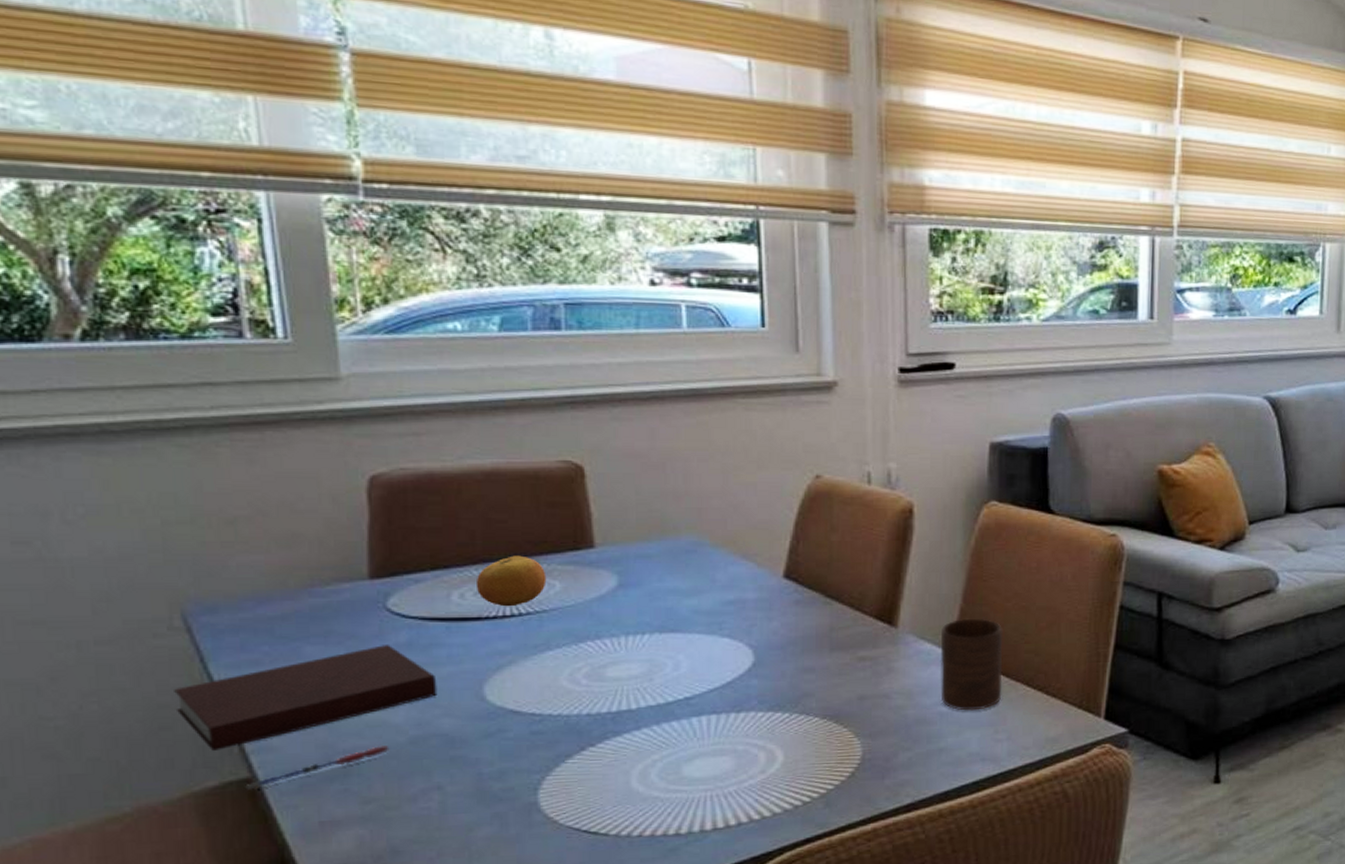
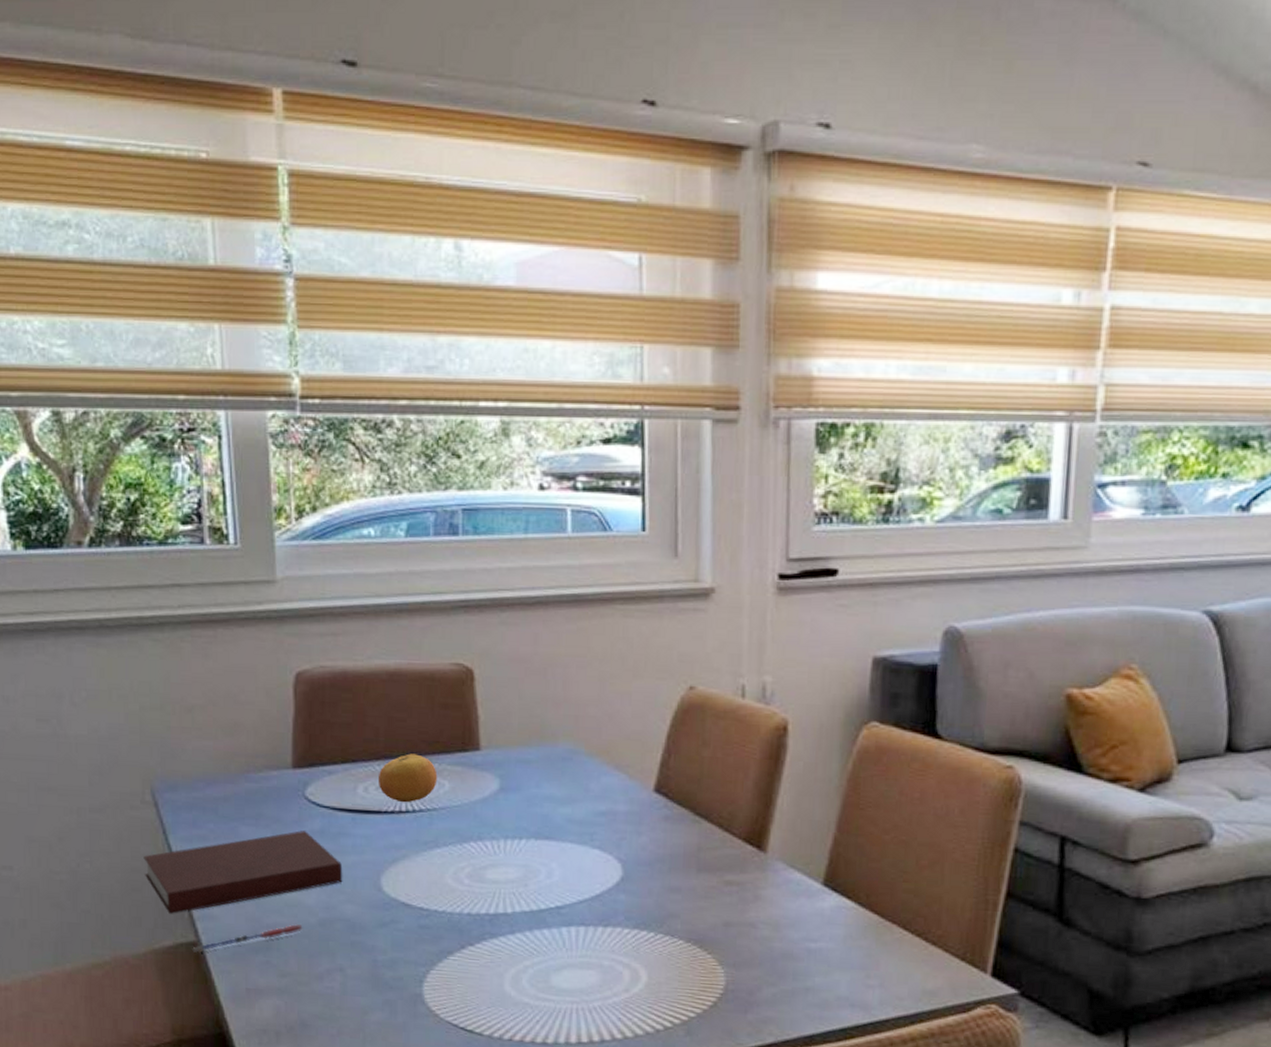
cup: present [940,618,1003,711] -> none [809,849,880,951]

